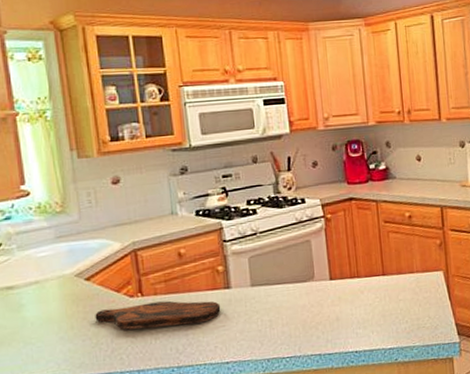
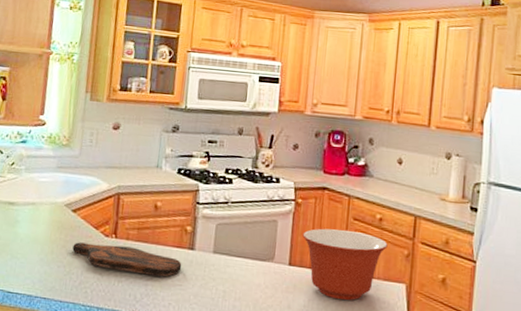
mixing bowl: none [338,233,421,301] -> present [302,228,388,300]

